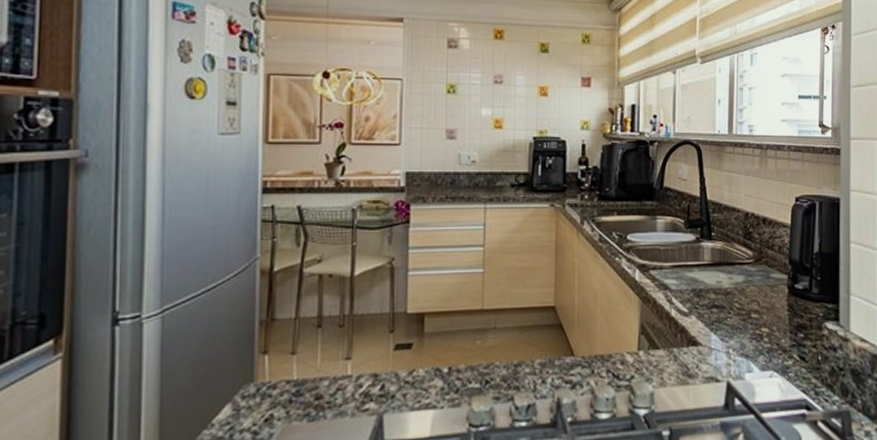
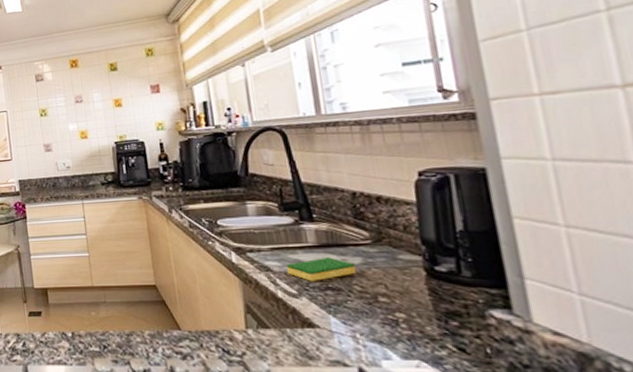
dish sponge: none [683,275,738,300] -> present [287,257,356,282]

